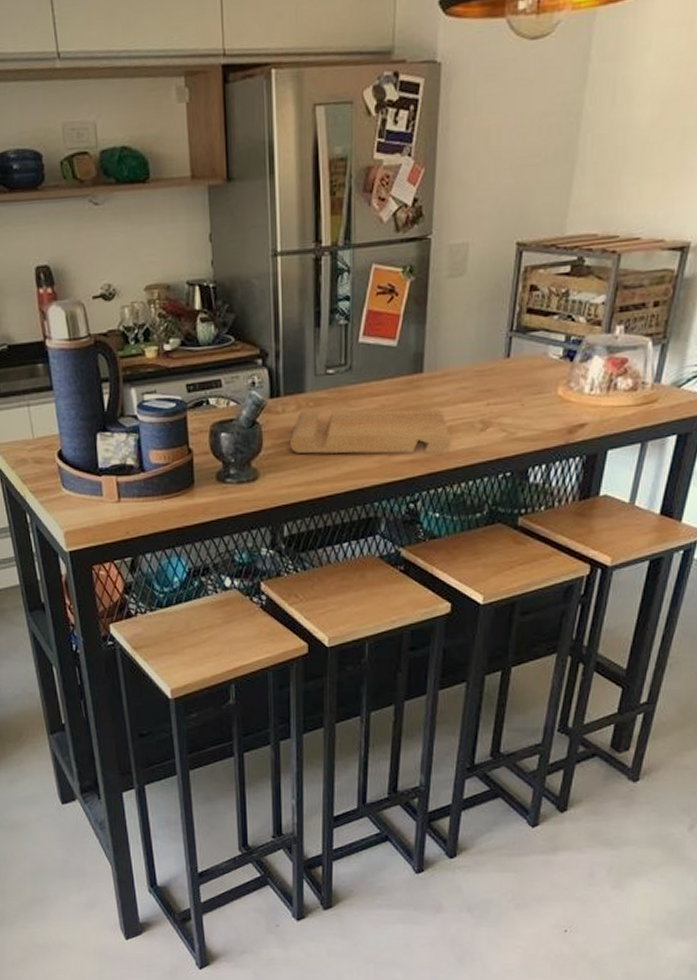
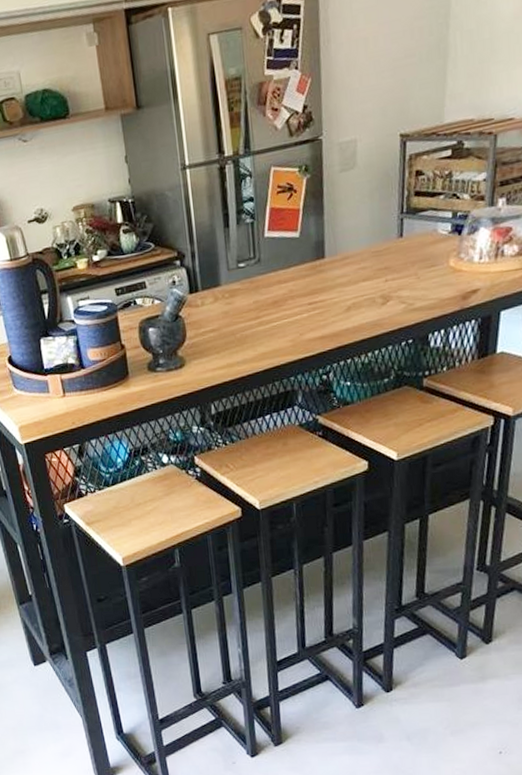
cutting board: present [289,408,451,454] -> none [210,289,356,340]

